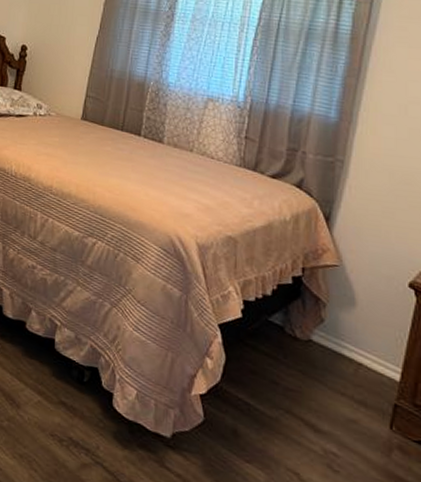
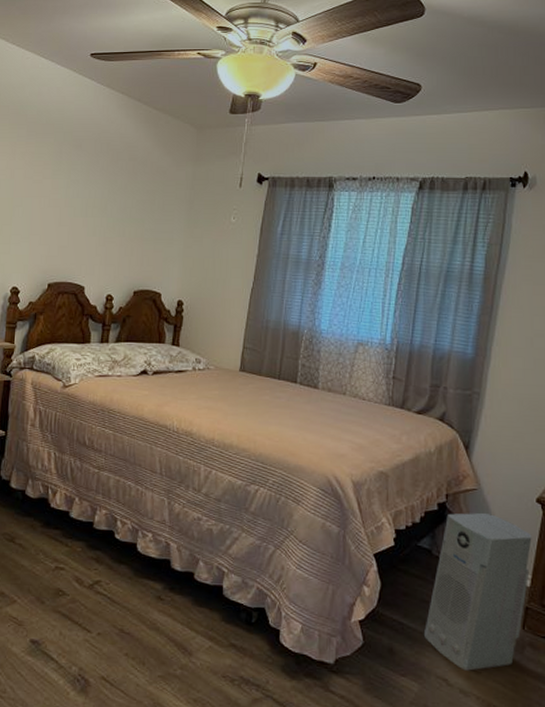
air purifier: none [274,289,403,469] -> present [424,512,532,671]

